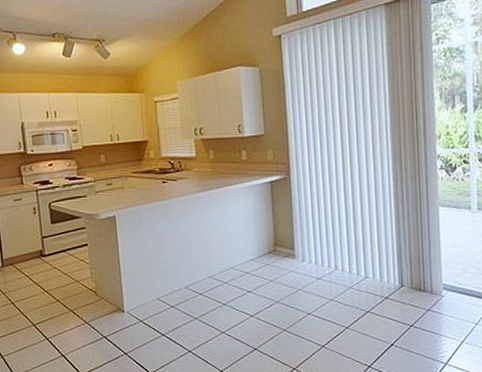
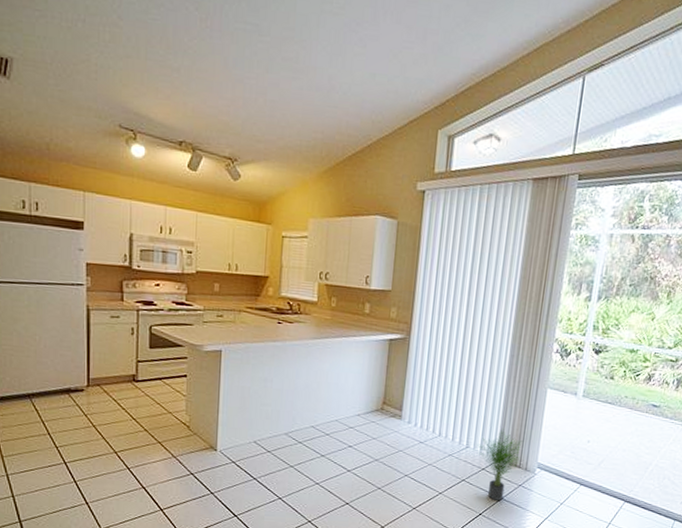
potted plant: none [376,254,423,330] -> present [477,429,523,502]

